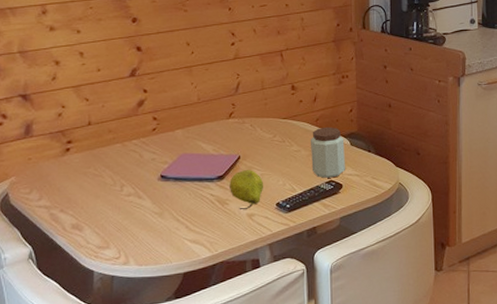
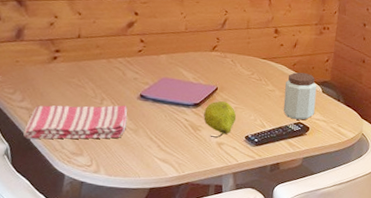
dish towel: none [46,188,151,238] -> present [23,105,128,139]

